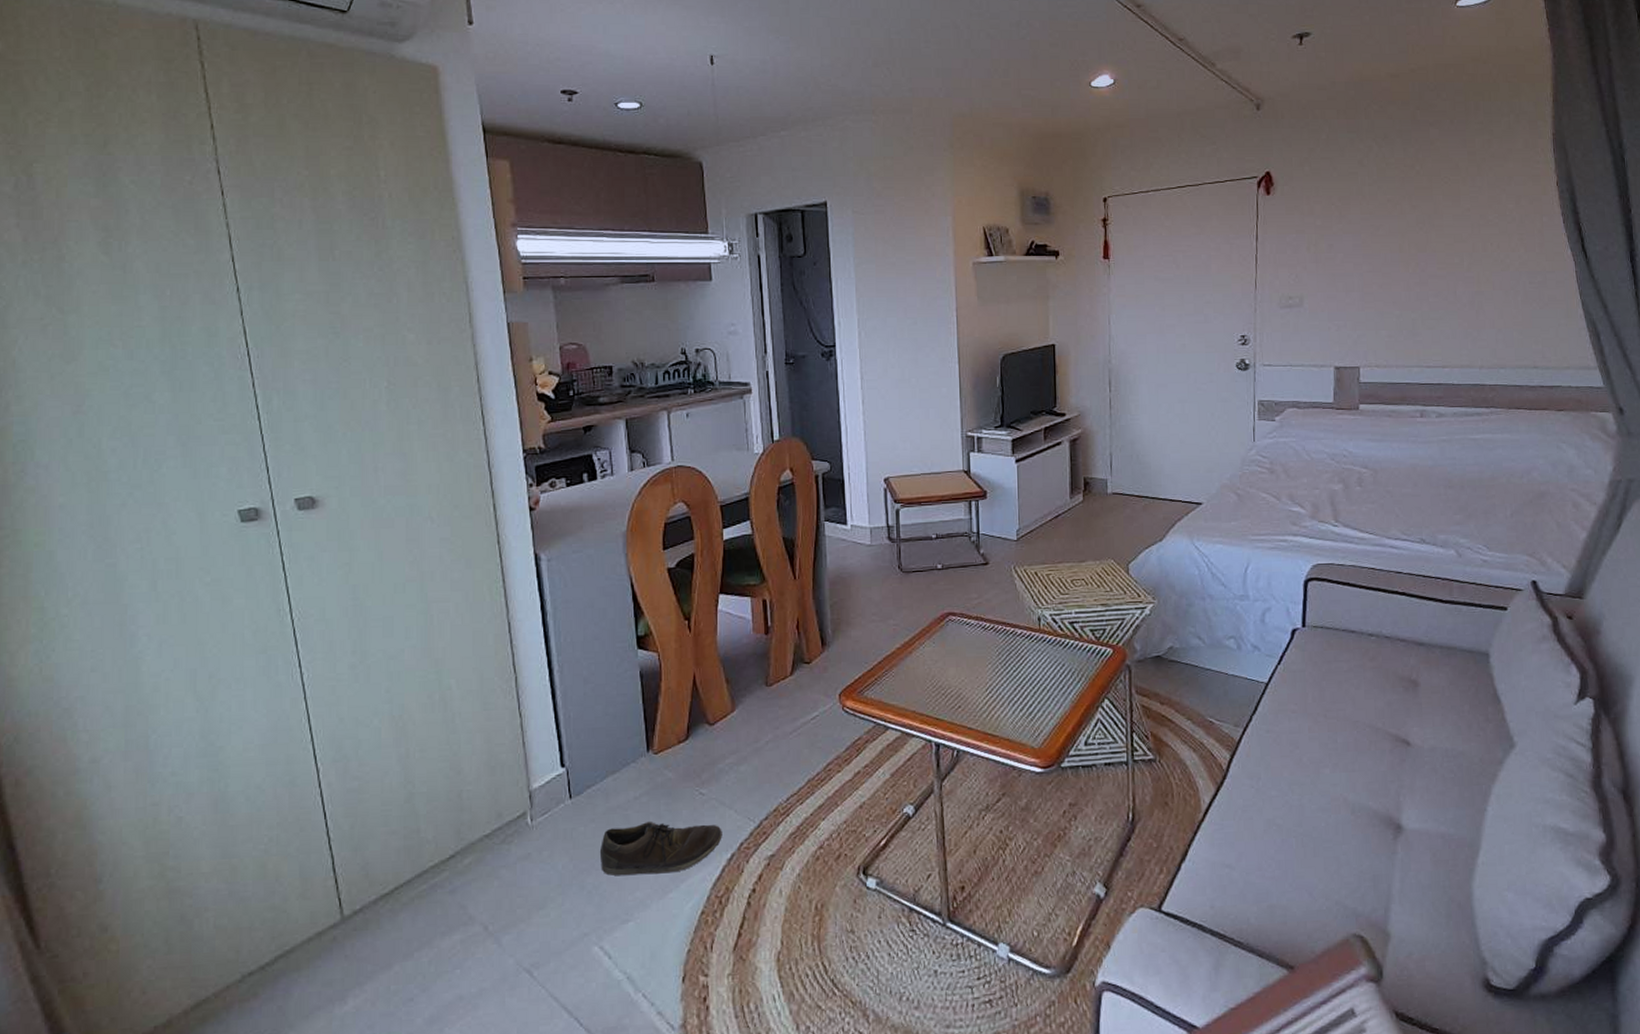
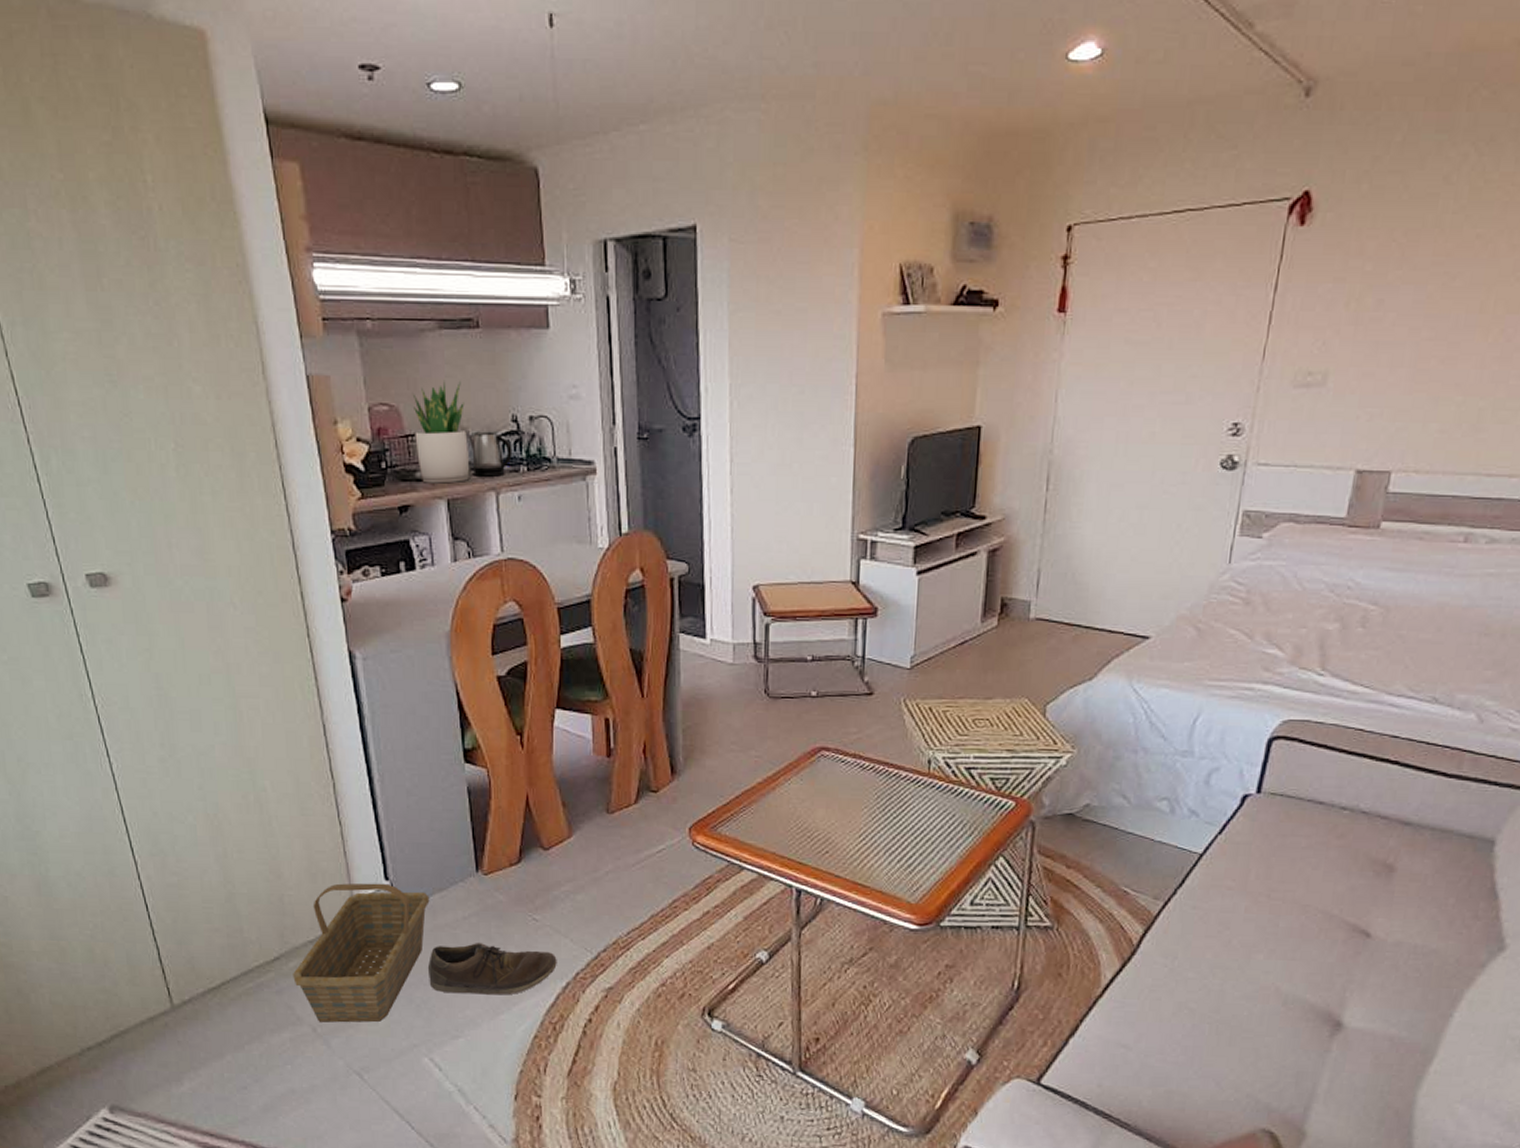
basket: none [467,770,603,920] -> present [293,883,430,1023]
planter: none [599,324,645,407] -> present [413,381,469,484]
kettle: none [644,362,682,399] -> present [468,431,513,477]

